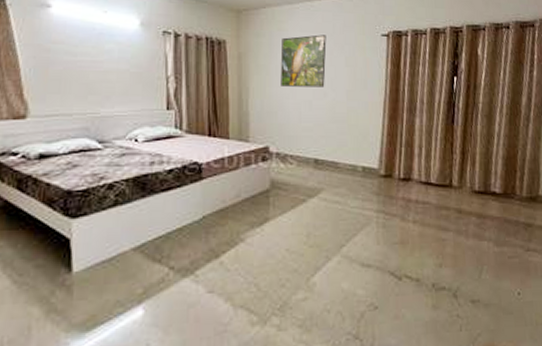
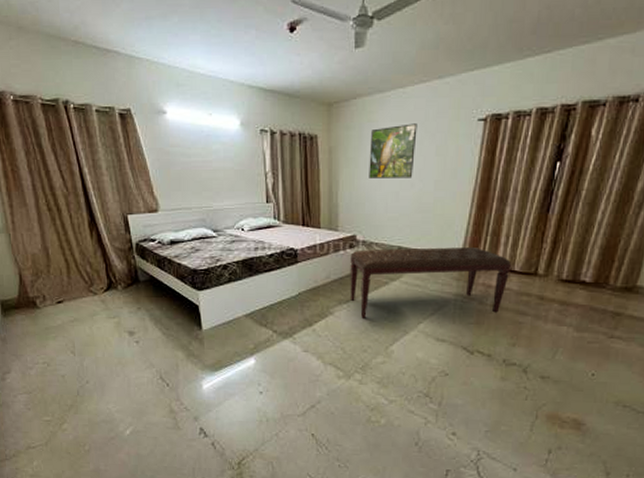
bench: none [263,159,427,244] -> present [350,247,511,318]

